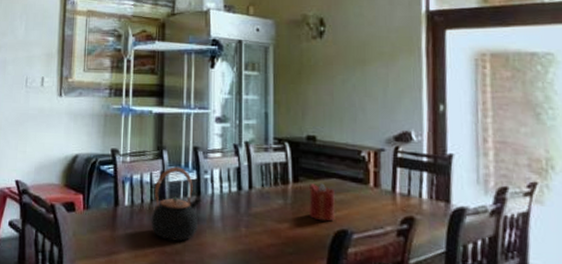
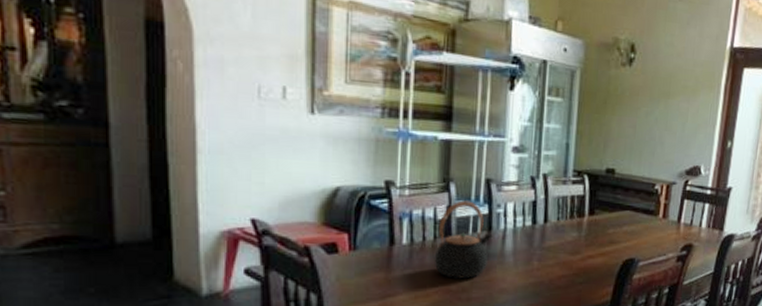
candle: present [308,183,335,222] -> none [601,215,627,252]

